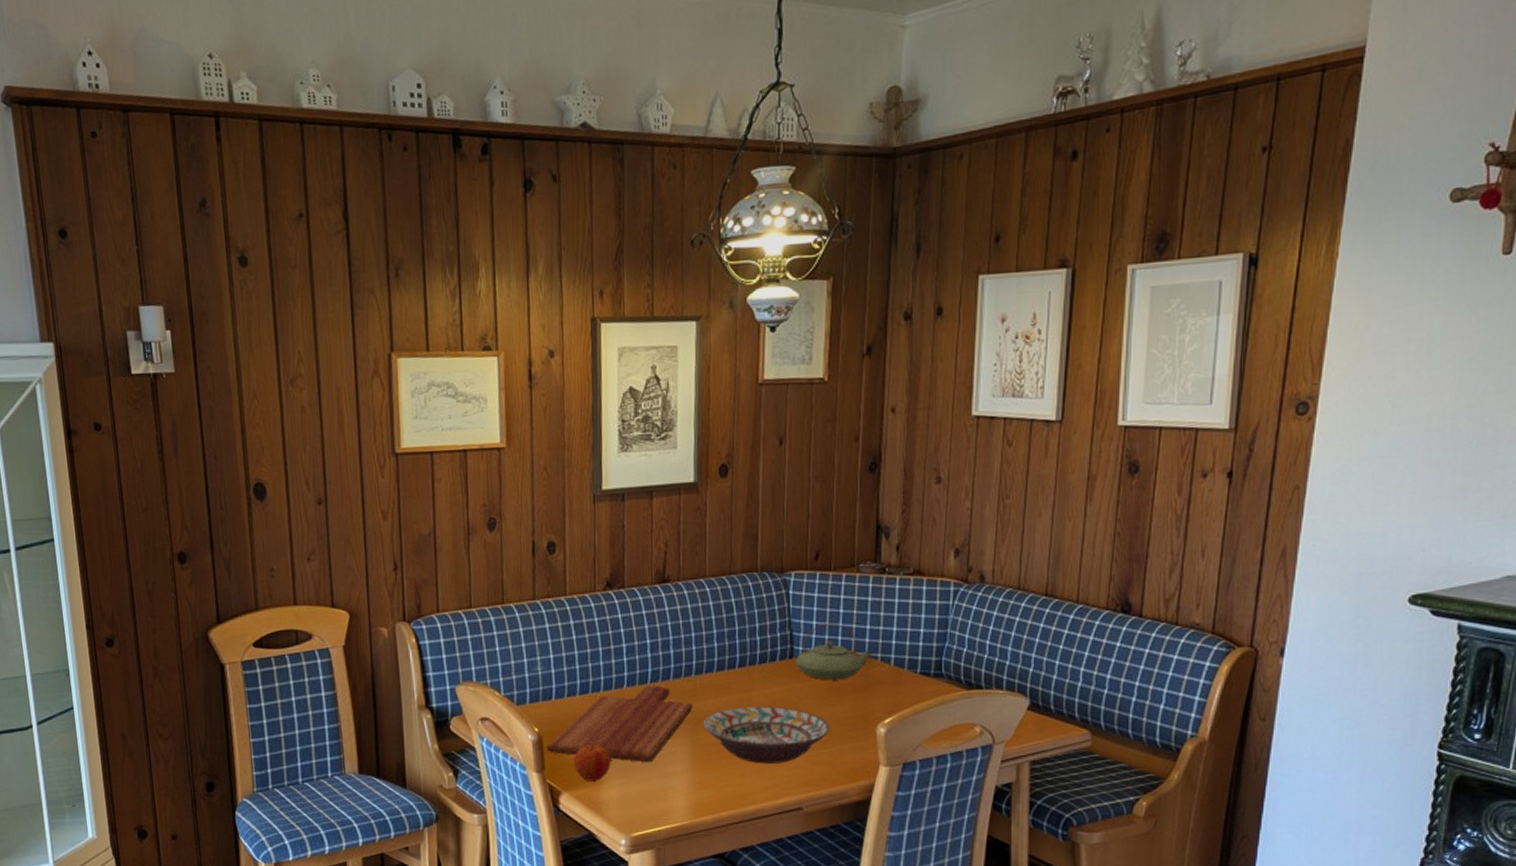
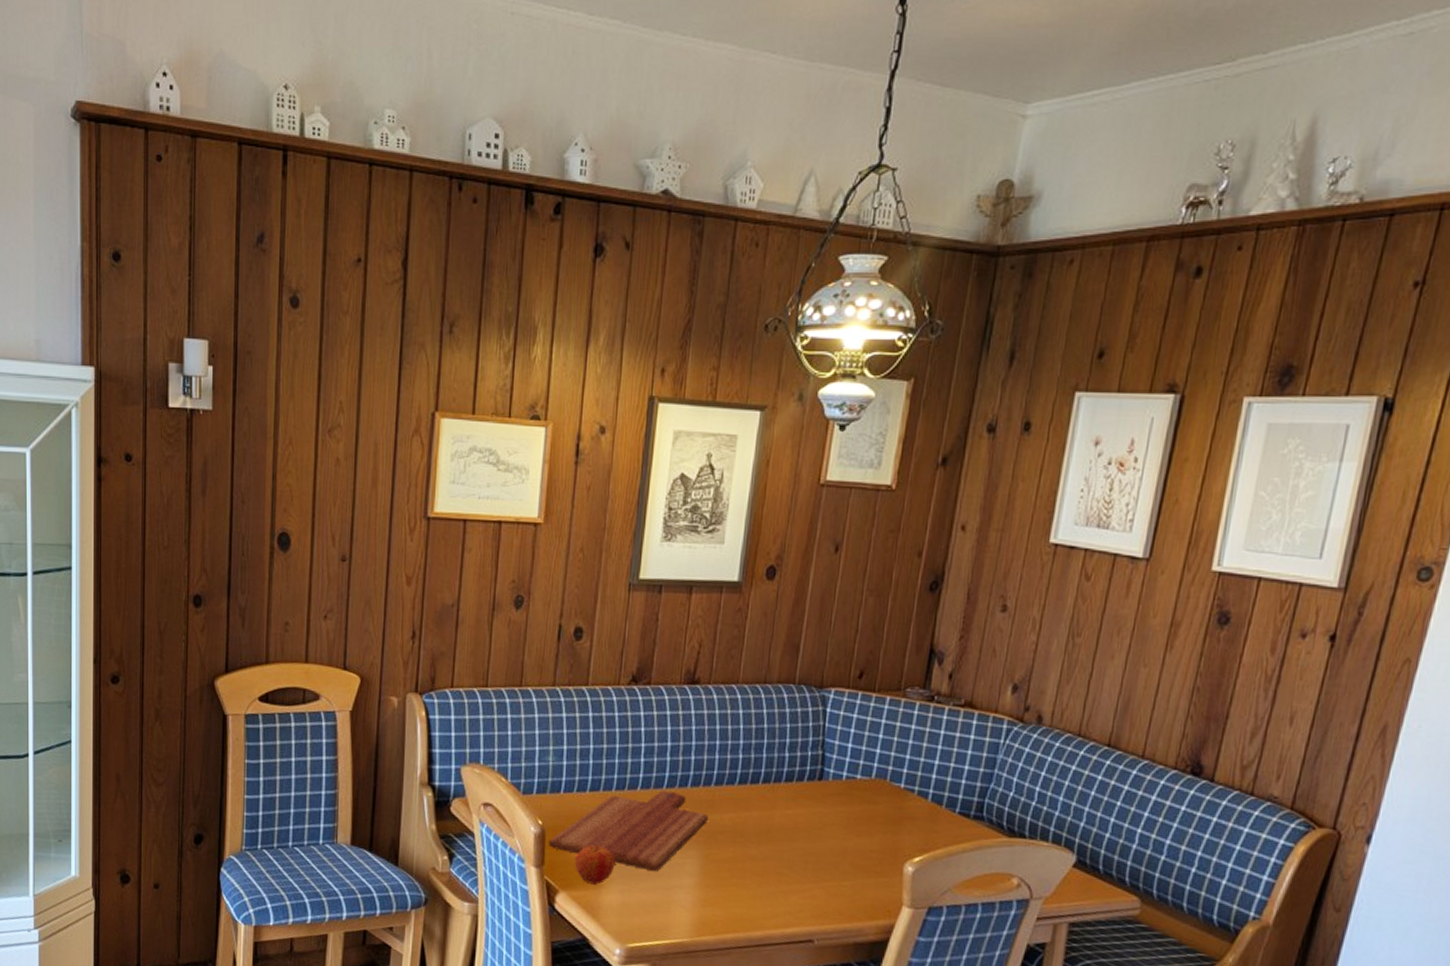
decorative bowl: present [704,706,830,764] -> none [718,825,853,891]
teapot: present [795,623,873,680] -> none [823,747,910,809]

